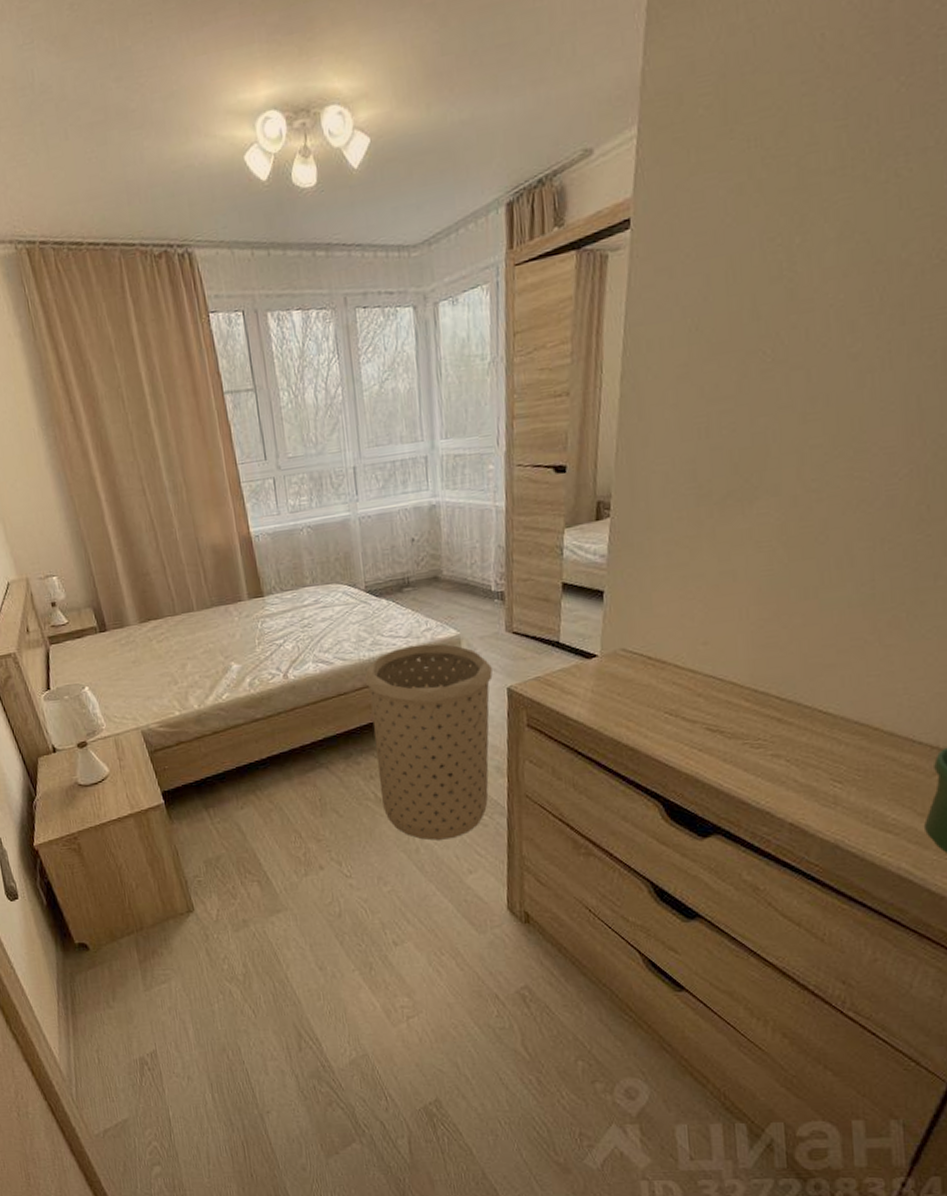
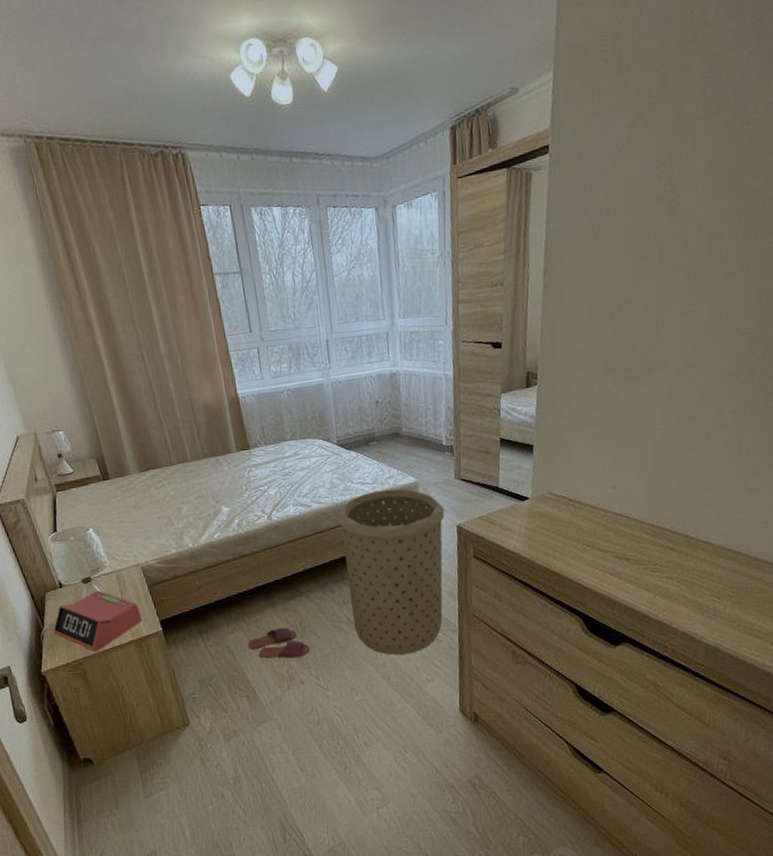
alarm clock: none [46,756,142,826] -> present [53,590,142,652]
slippers: none [259,803,330,840] -> present [247,627,309,659]

